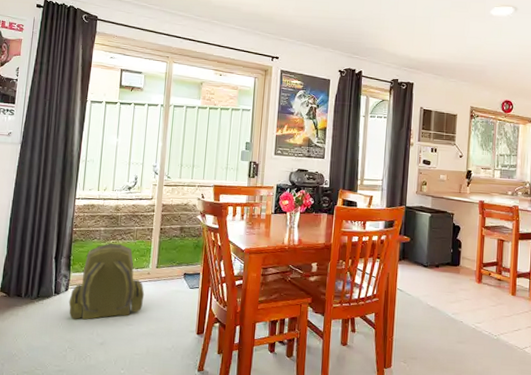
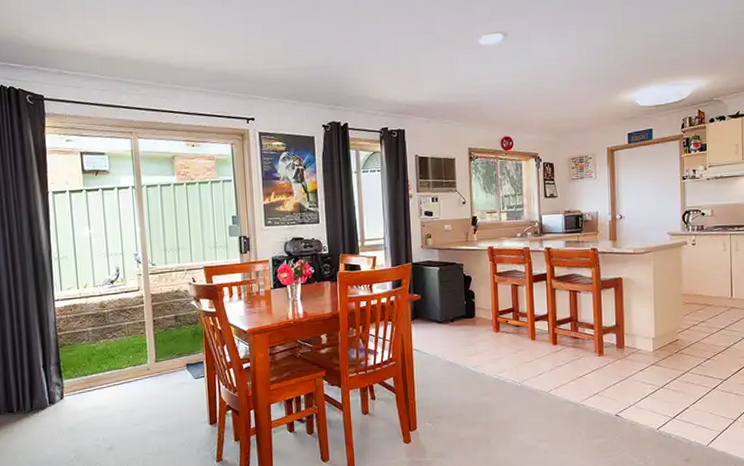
backpack: present [68,243,145,320] -> none [66,342,148,428]

